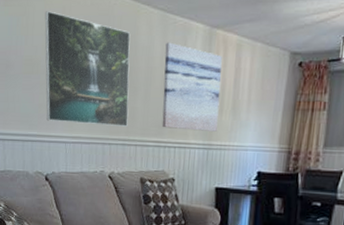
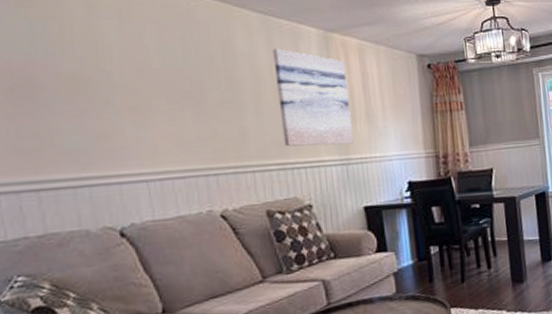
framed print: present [44,11,130,127] -> none [89,14,238,156]

